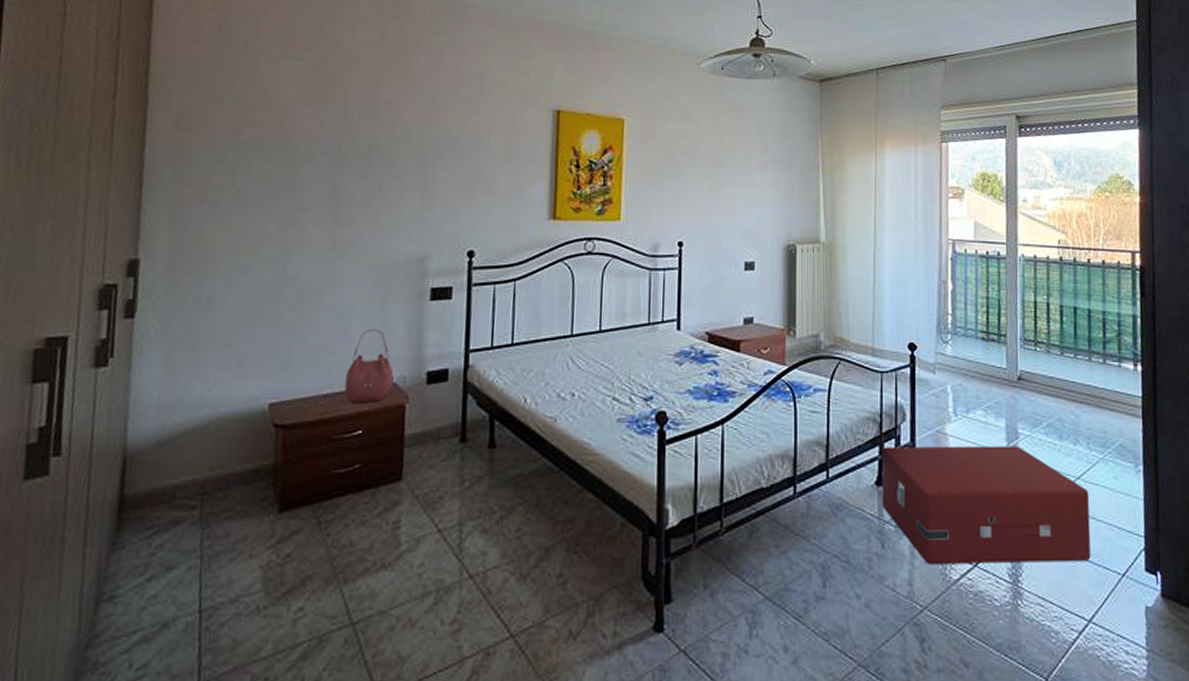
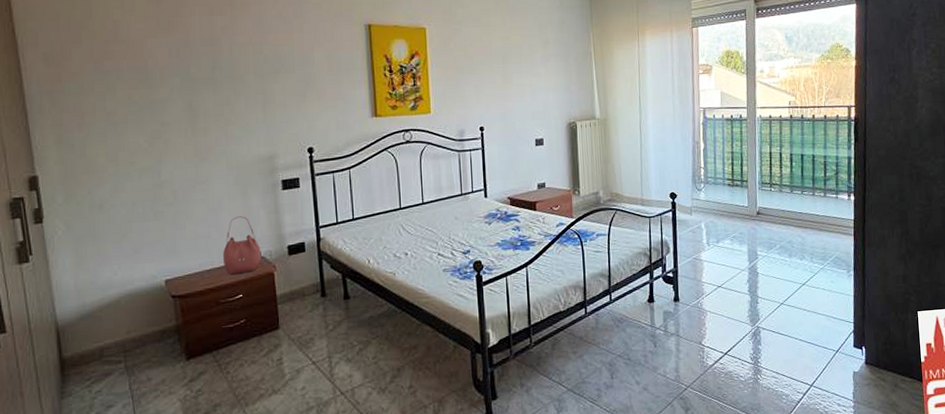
suitcase: present [881,445,1091,564] -> none [651,264,813,355]

